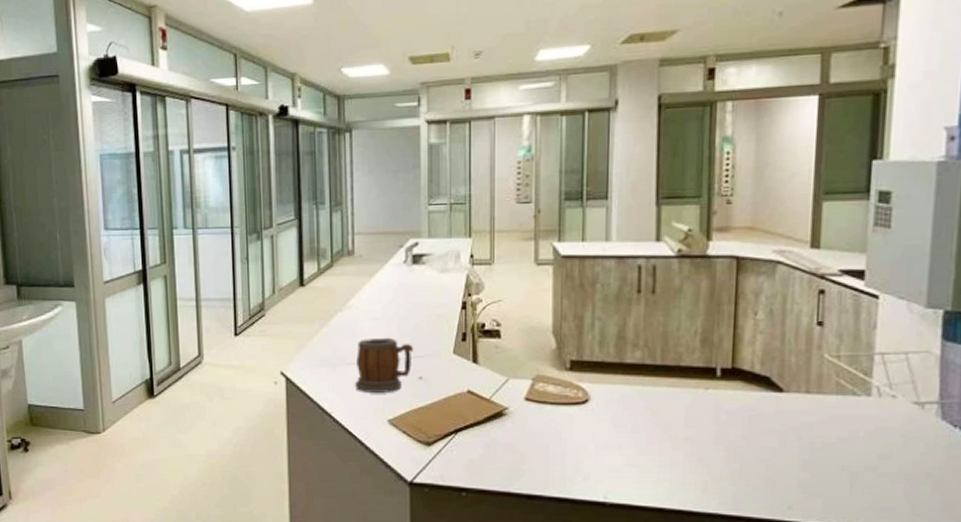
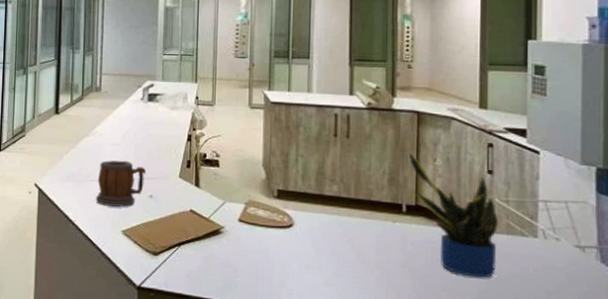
potted plant: none [725,306,828,446] -> present [408,152,499,278]

